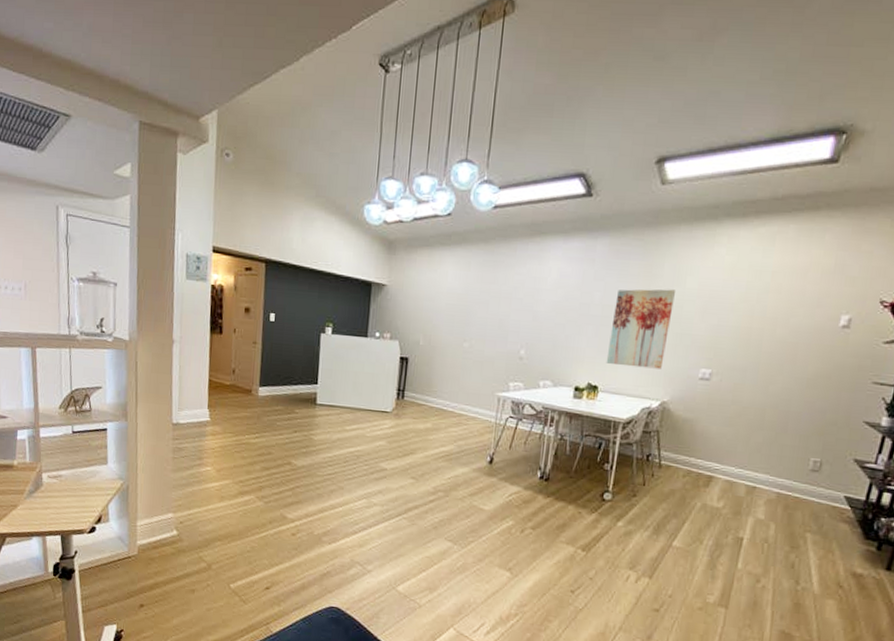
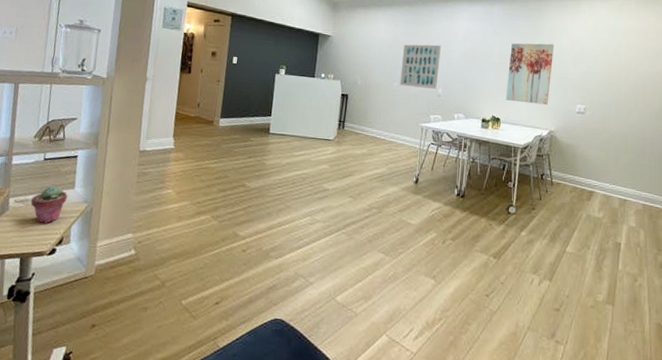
potted succulent: none [64,461,101,501] -> present [30,186,68,224]
wall art: none [471,293,525,350] -> present [399,44,441,89]

